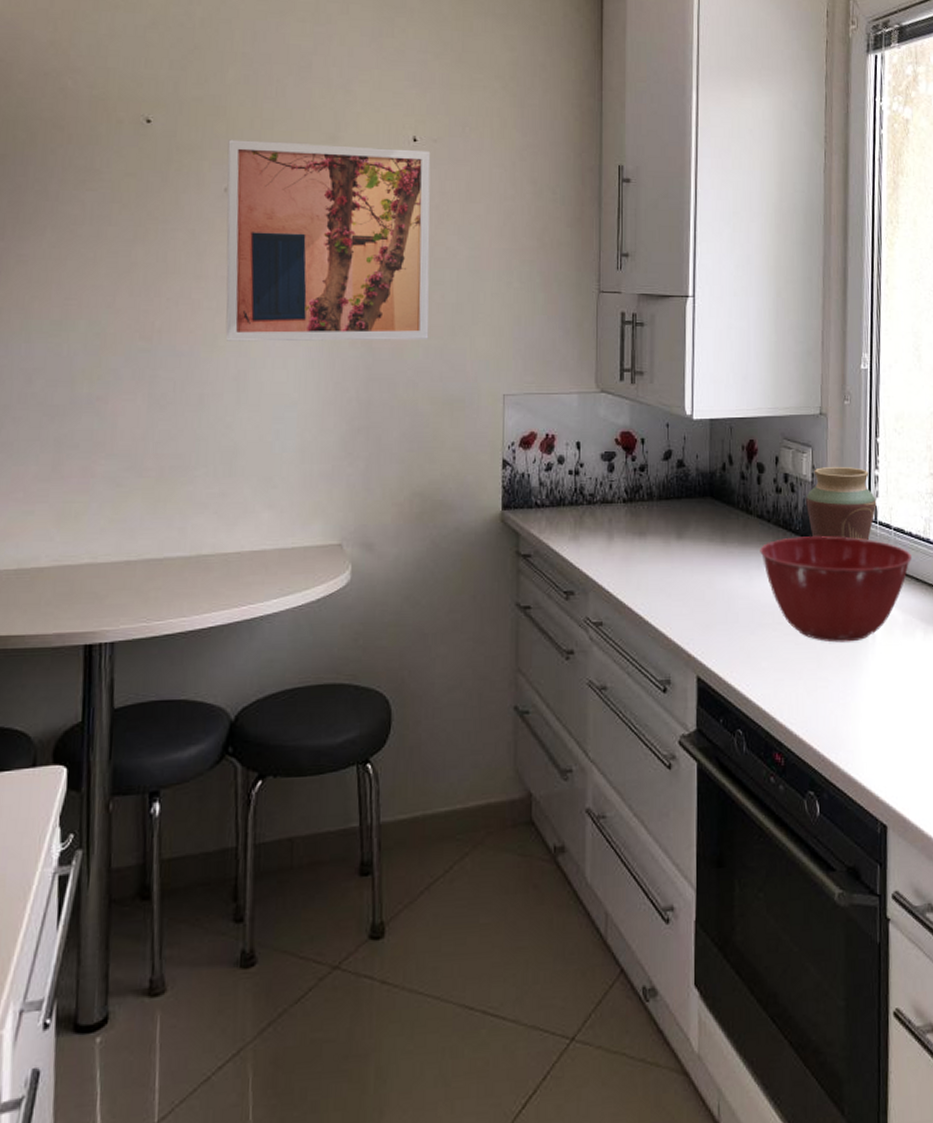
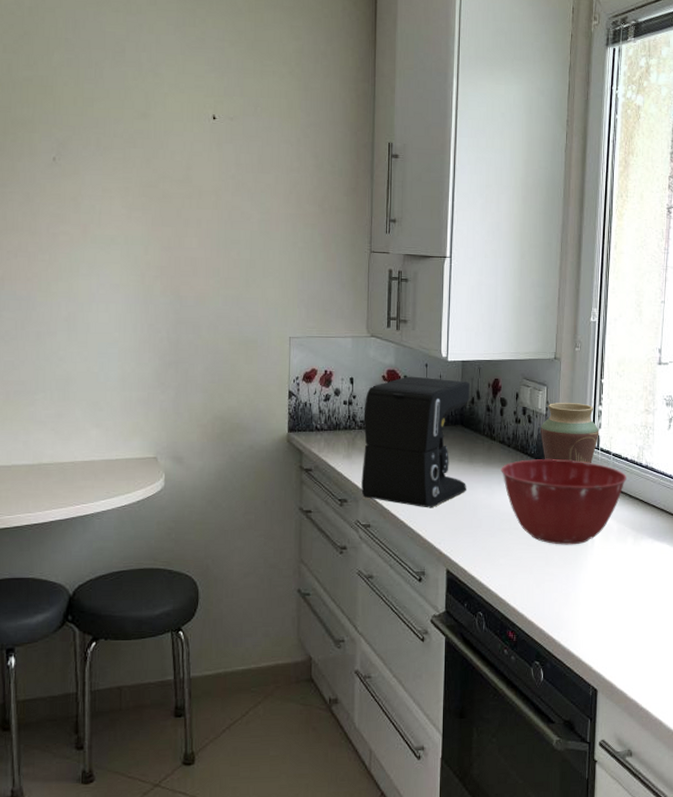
wall art: present [225,139,431,342] -> none [54,115,228,290]
coffee maker: none [591,439,720,600] -> present [361,376,470,508]

